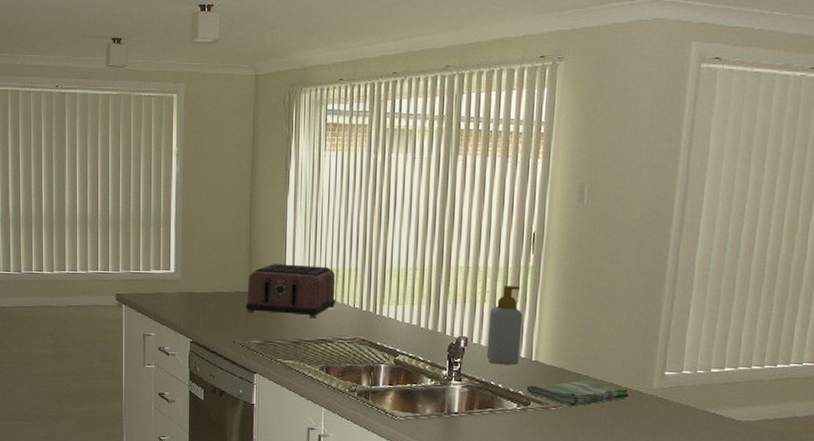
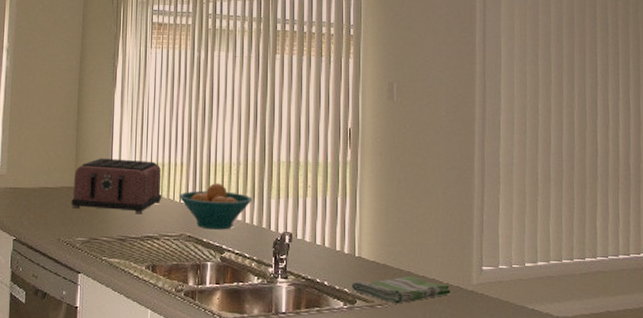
fruit bowl: none [354,288,428,334] -> present [180,183,252,230]
soap bottle: present [486,286,523,365] -> none [311,180,344,261]

